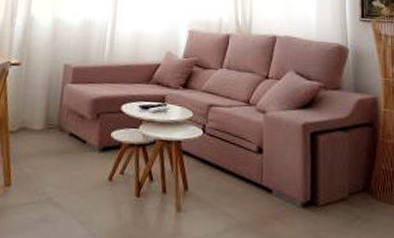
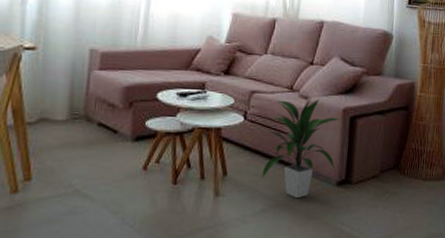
indoor plant: none [222,112,300,220] -> present [261,97,340,199]

